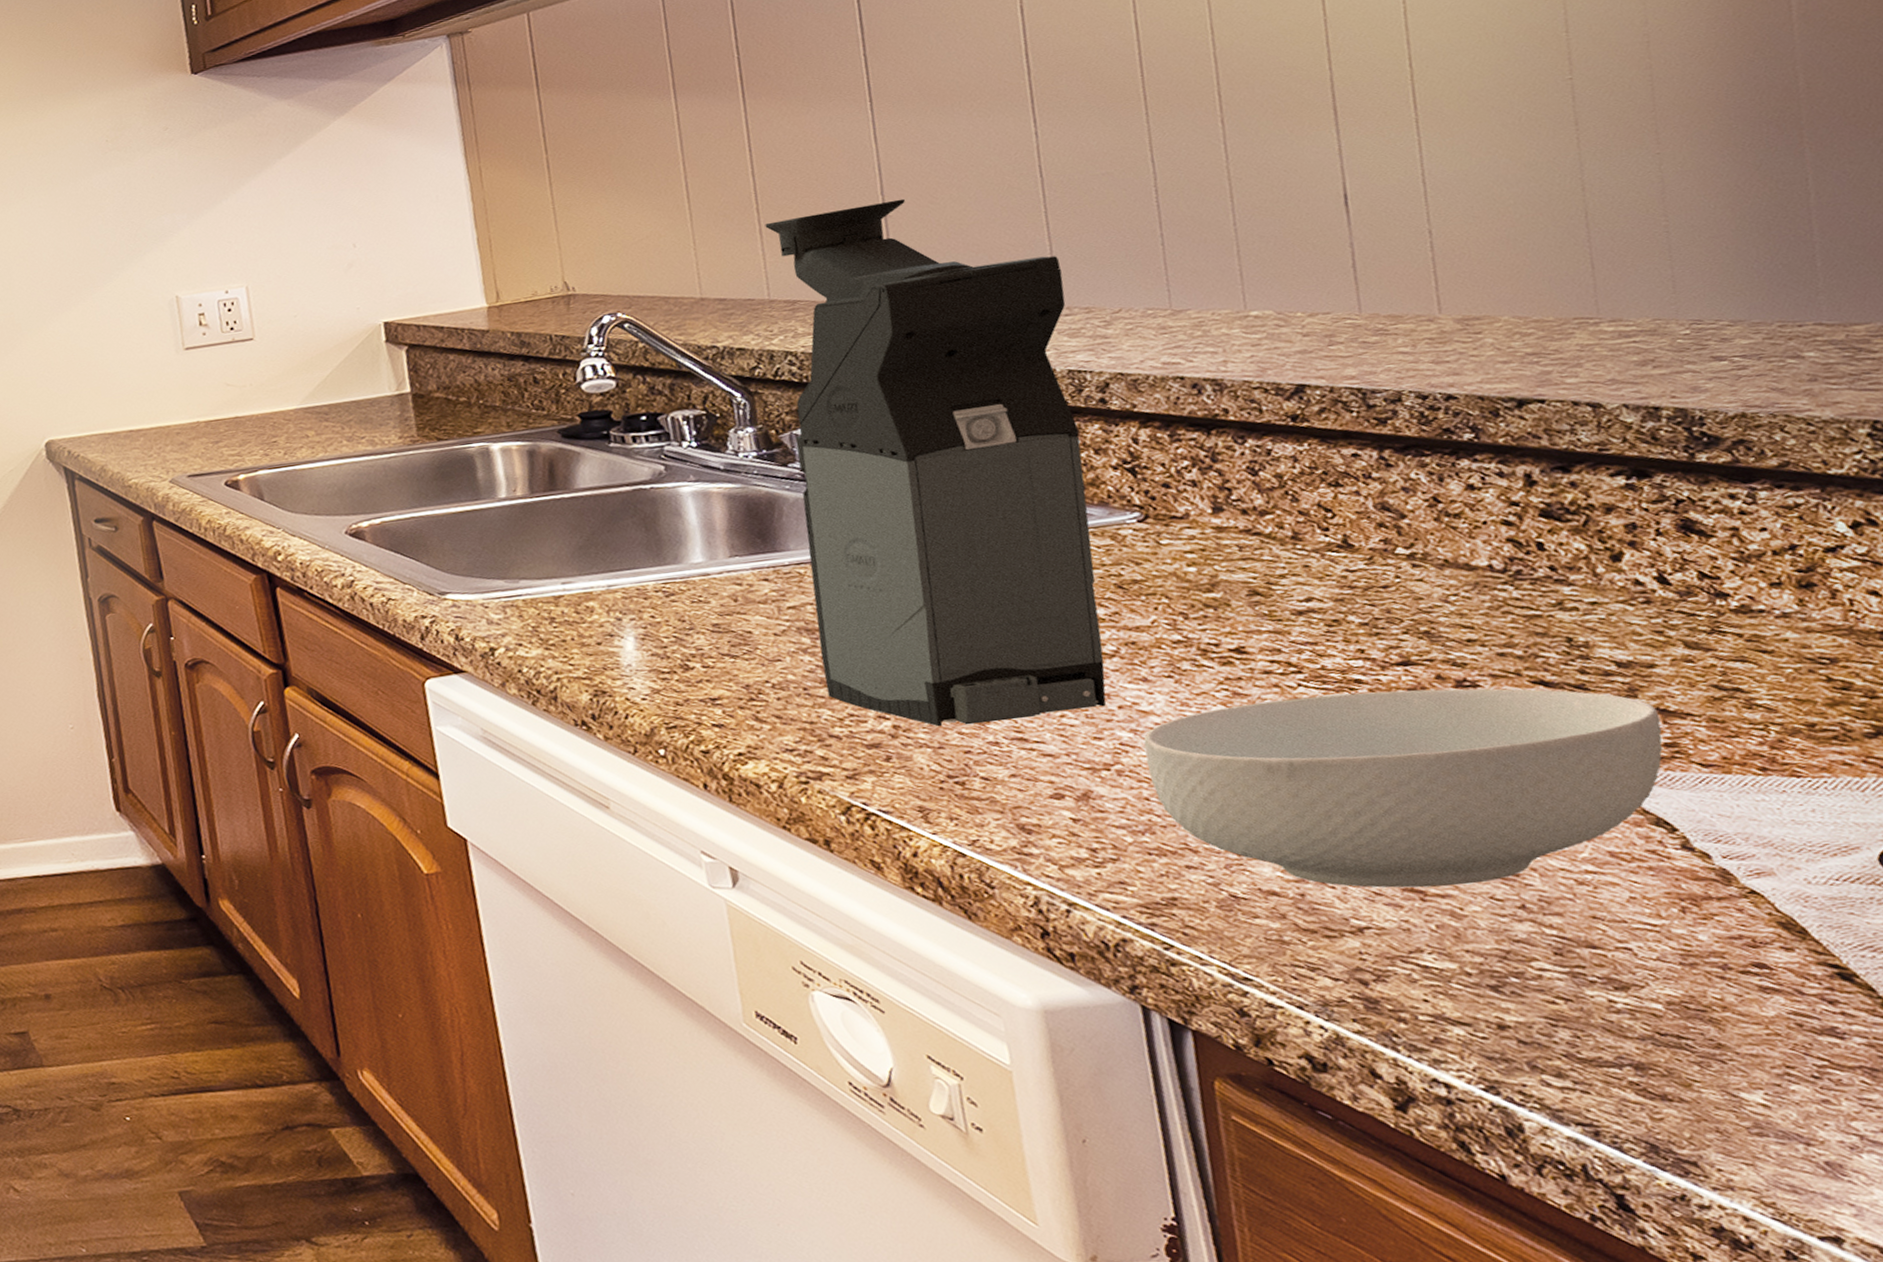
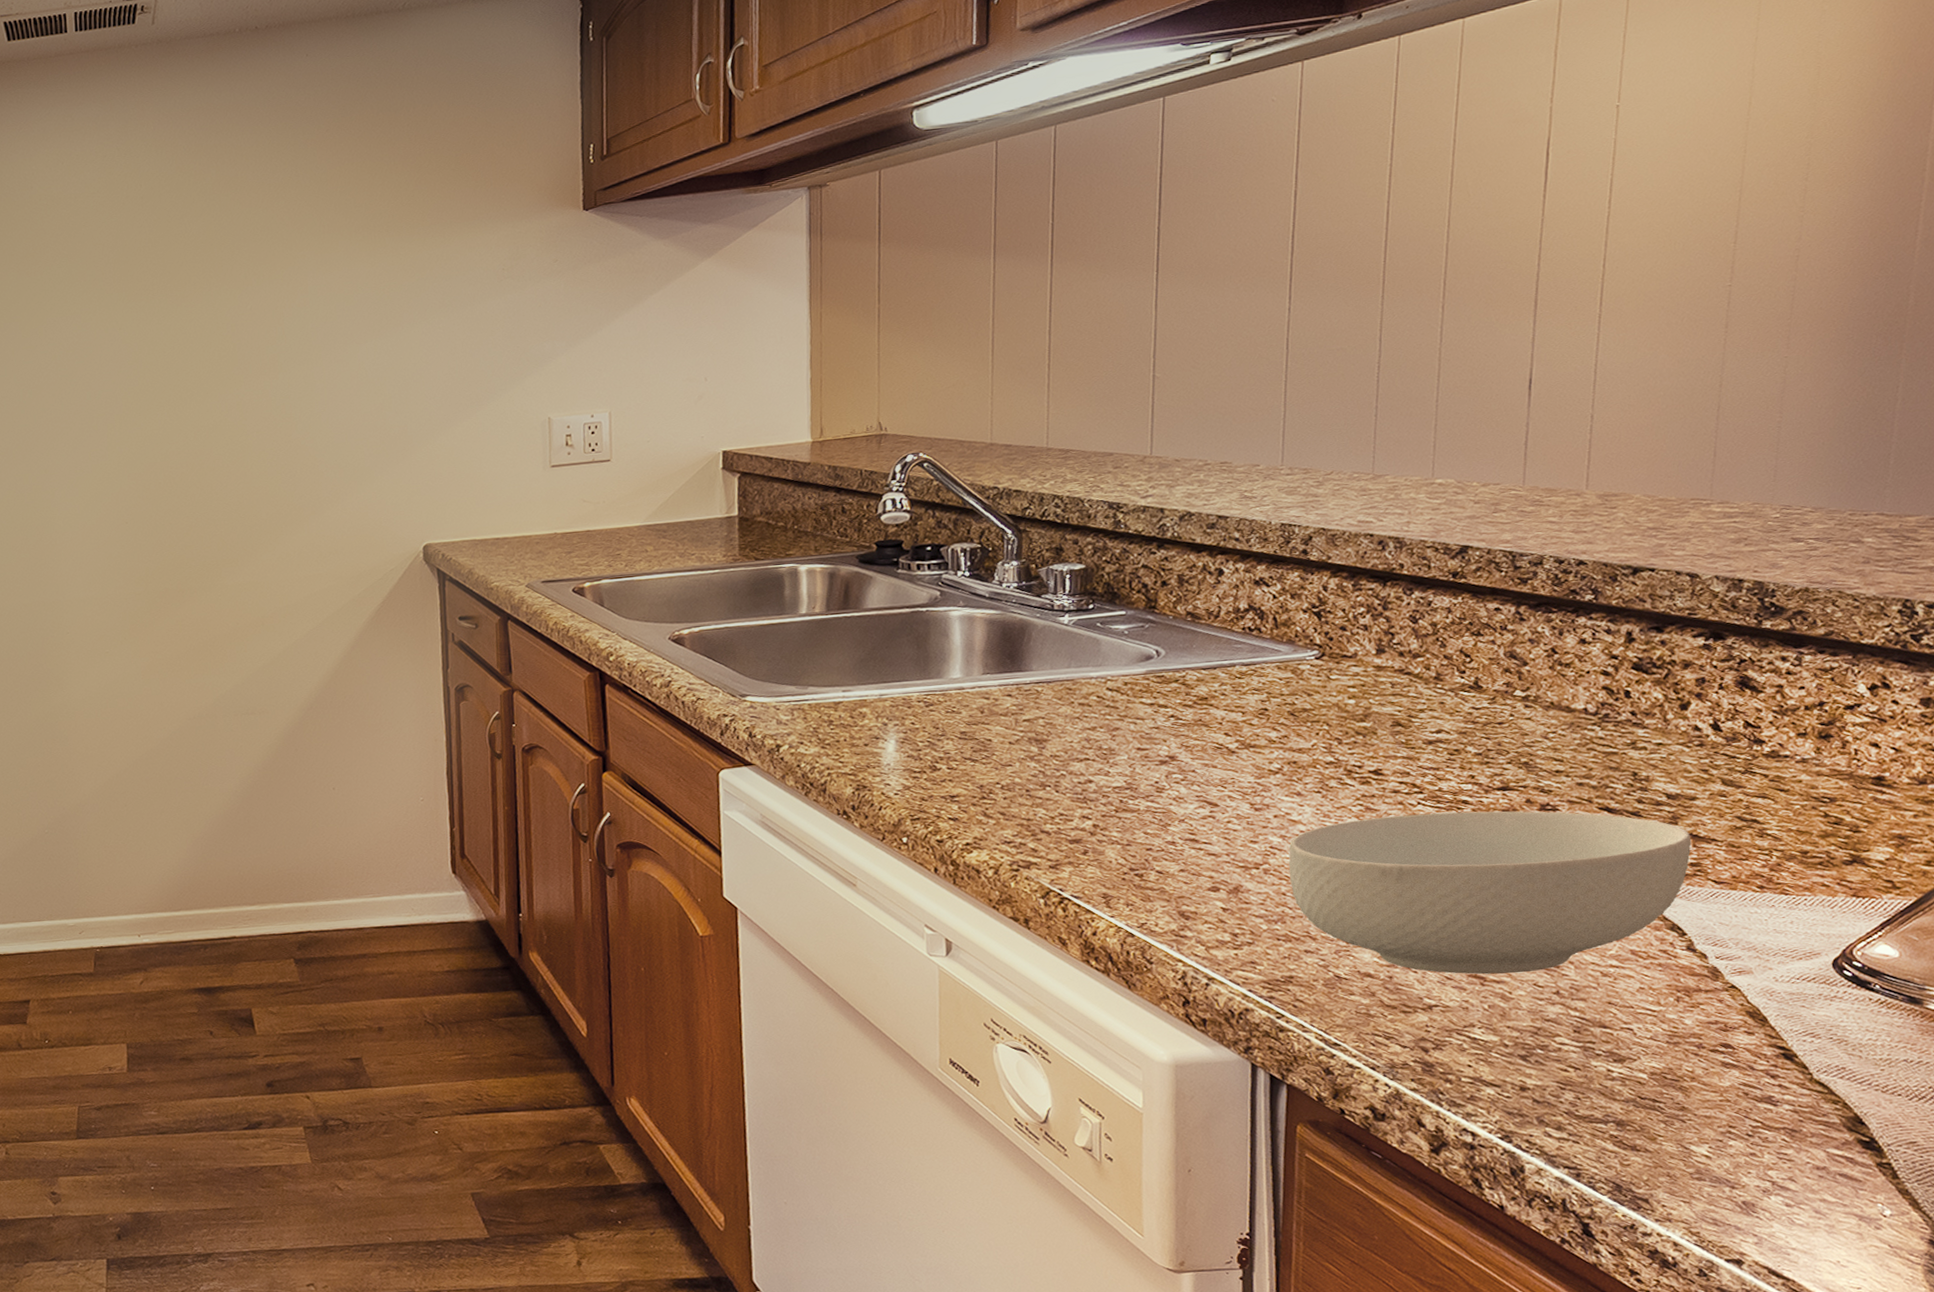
coffee maker: present [765,198,1106,727] -> none [1044,362,1290,827]

